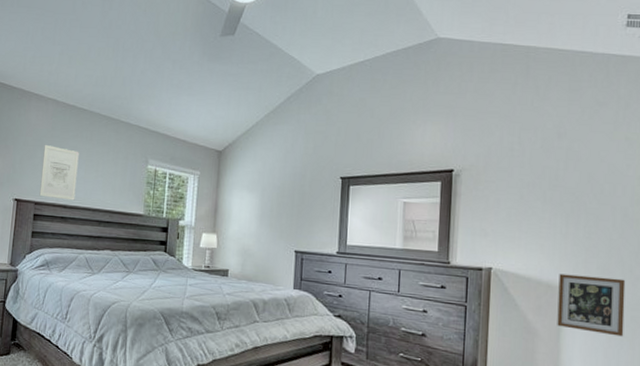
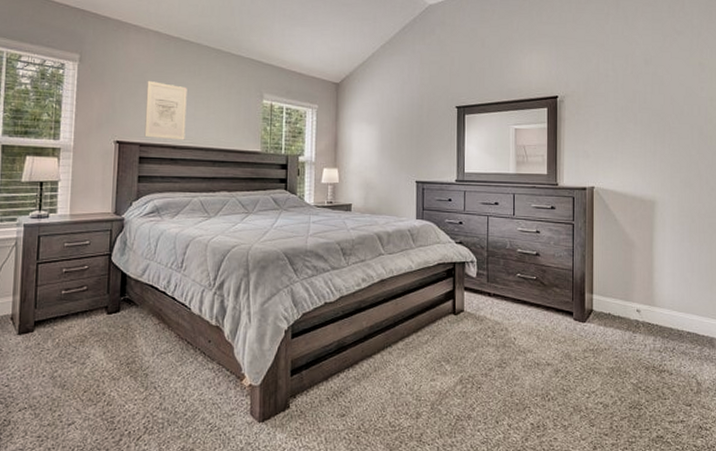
picture frame: present [557,273,626,337] -> none [650,188,703,242]

